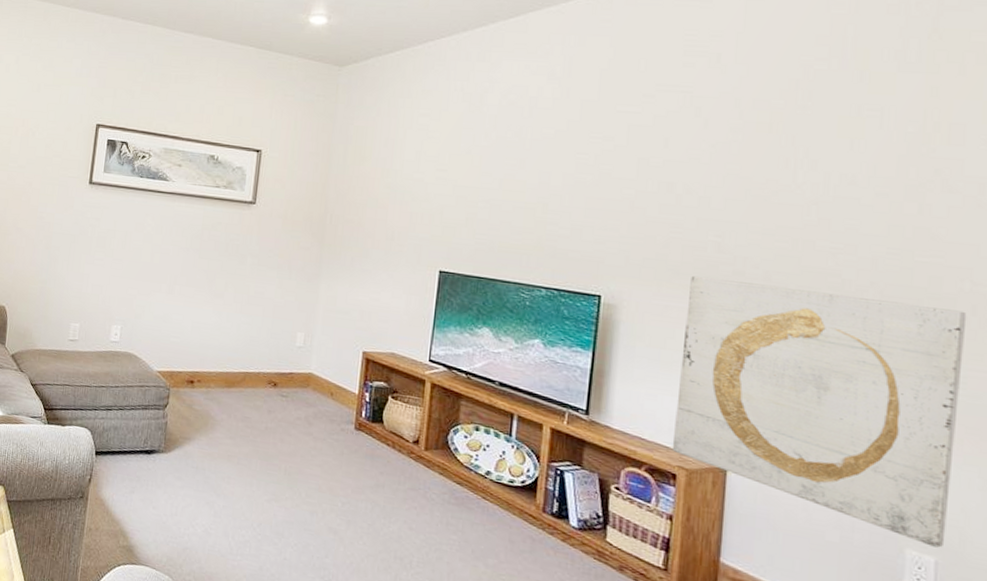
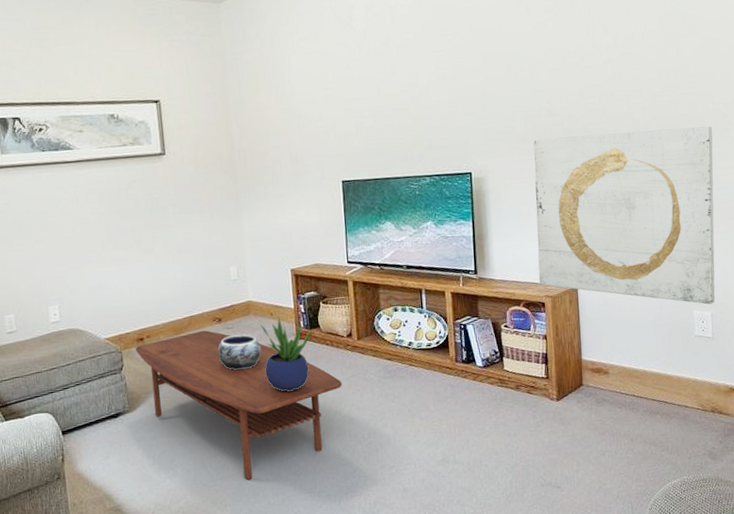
coffee table: none [184,387,397,568] -> present [136,330,342,481]
decorative bowl: none [265,404,314,446] -> present [217,334,262,371]
potted plant: none [312,398,375,485] -> present [260,316,313,392]

